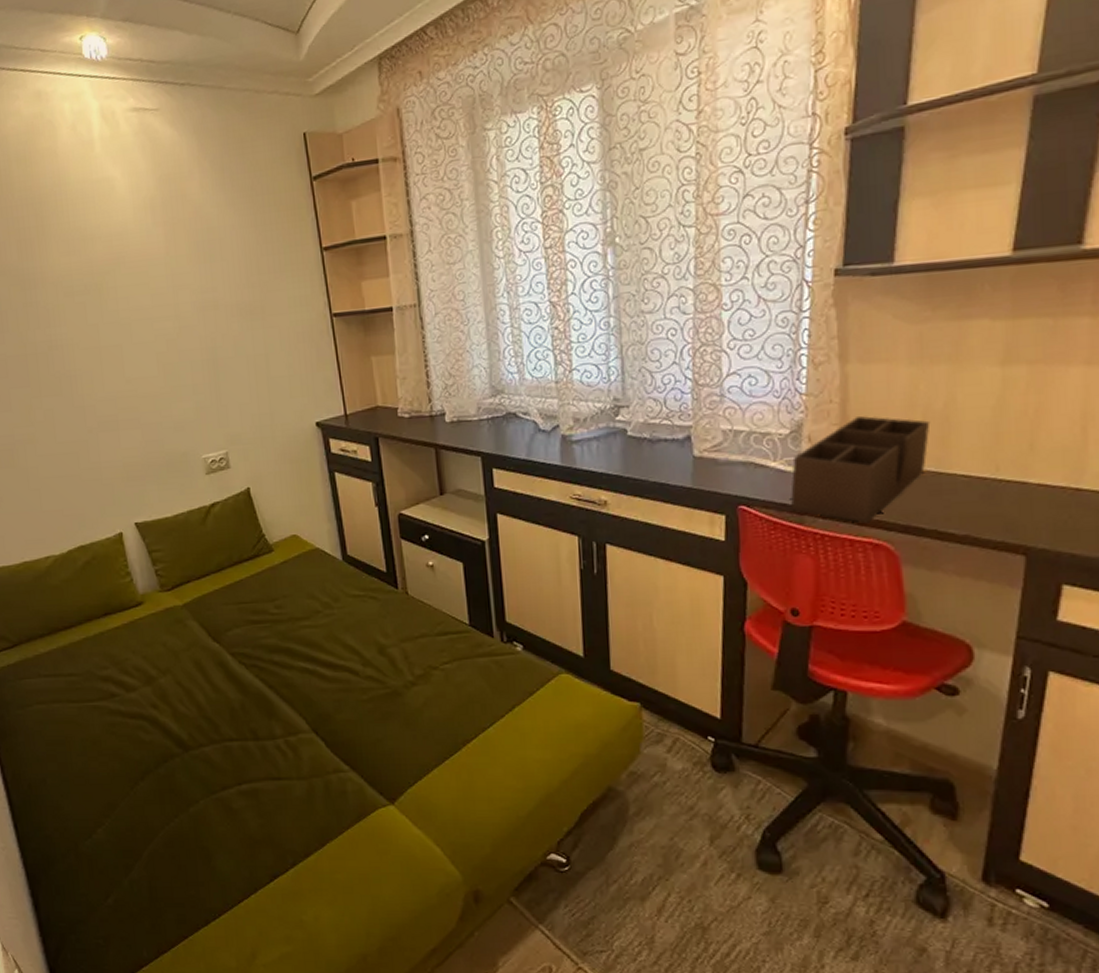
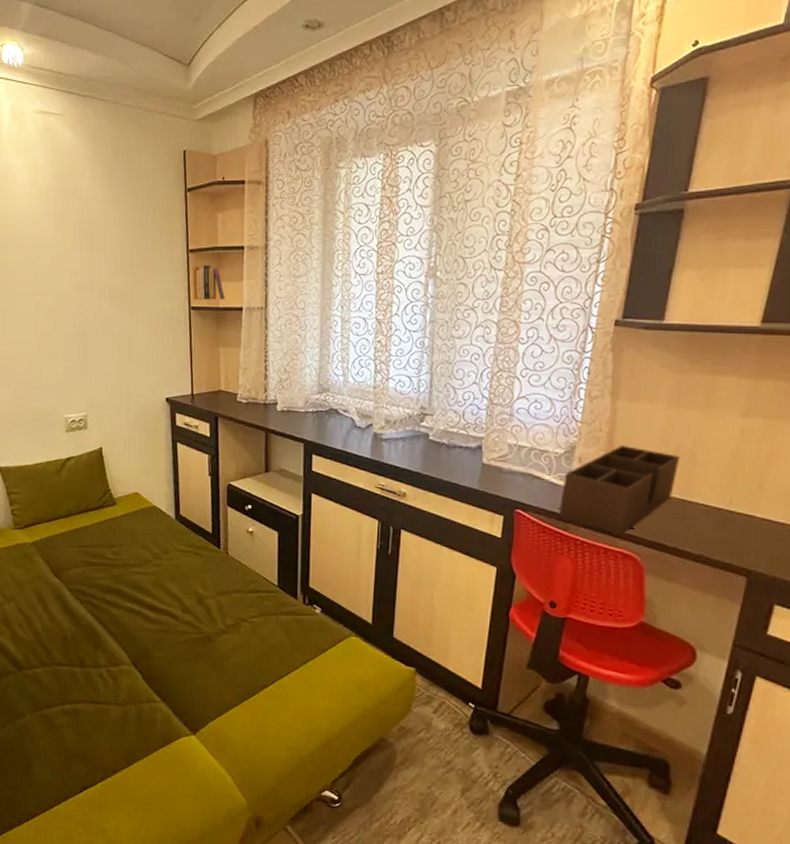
books: none [329,262,371,305] -> present [192,265,225,300]

